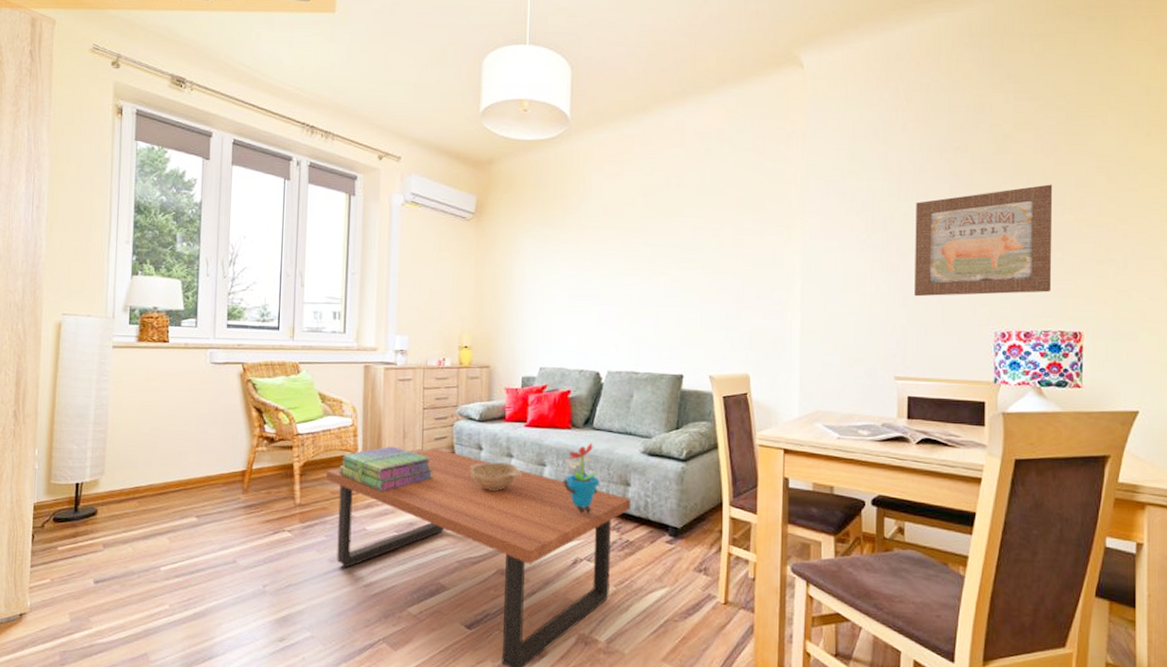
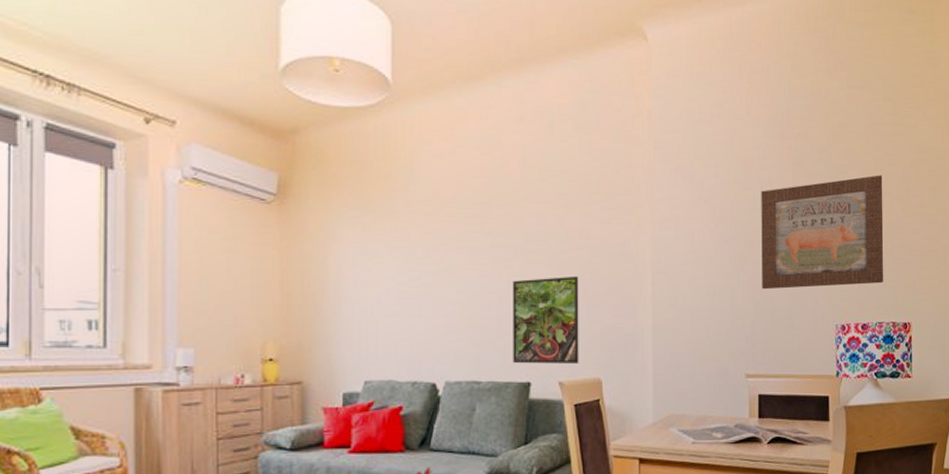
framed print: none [668,281,731,360] -> present [512,275,579,364]

